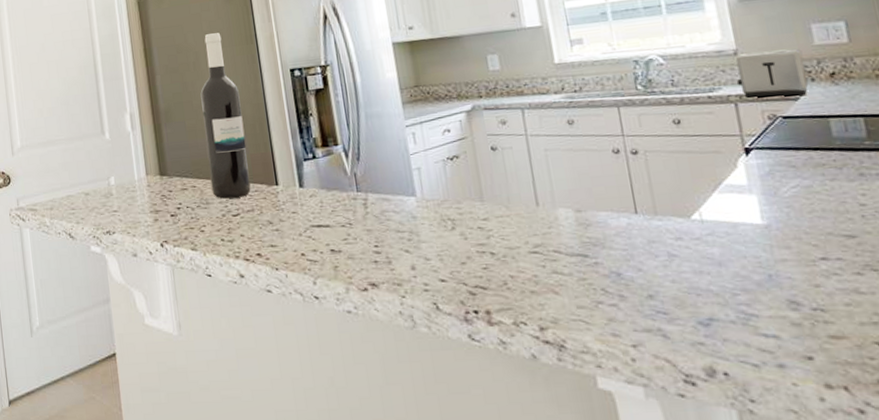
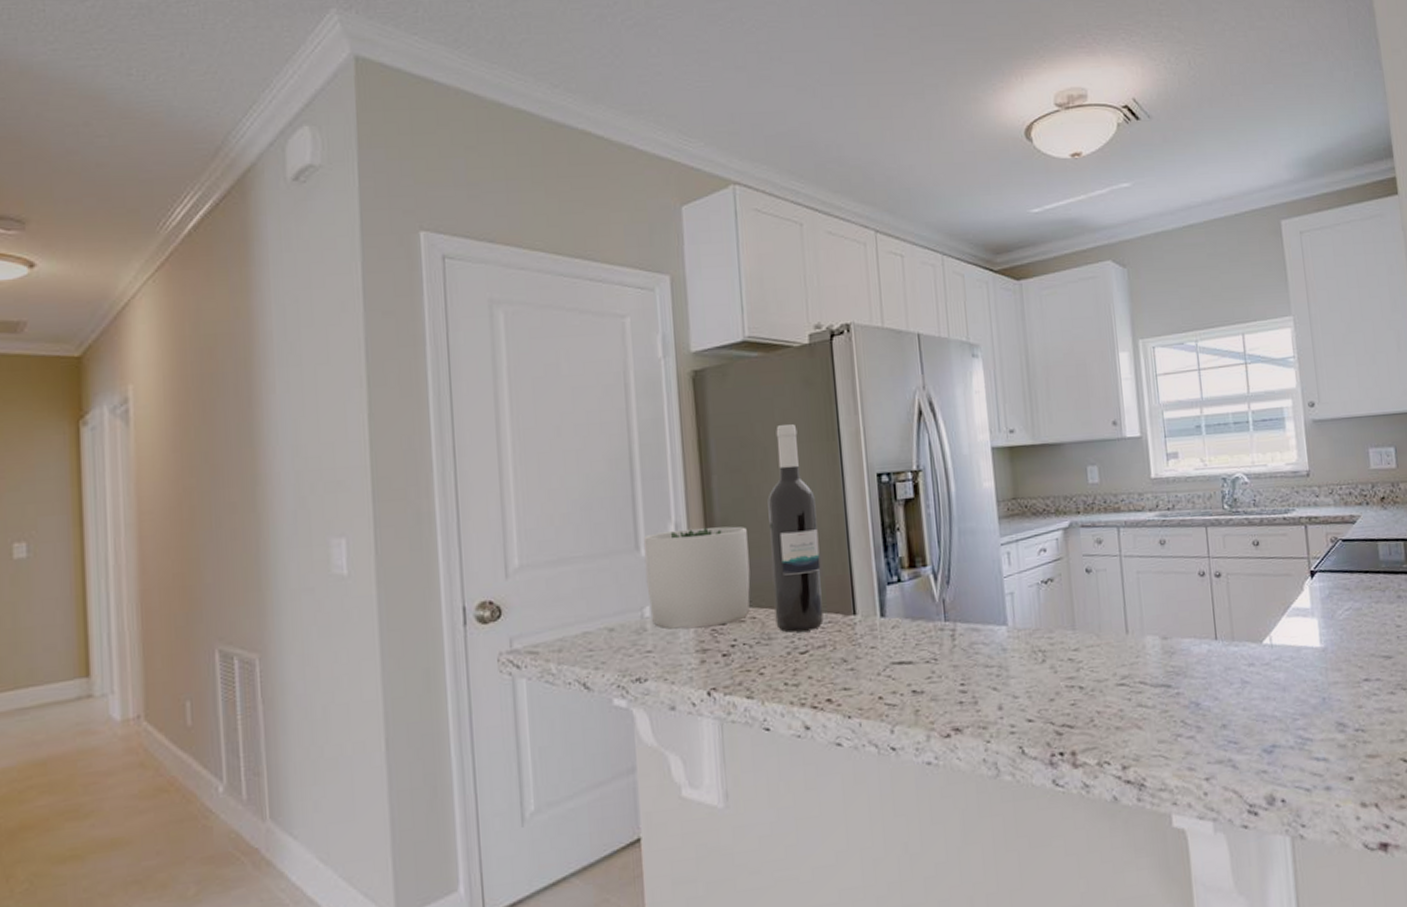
planter: none [107,115,191,195] -> present [643,526,751,630]
toaster: present [736,48,809,99] -> none [1307,471,1364,521]

